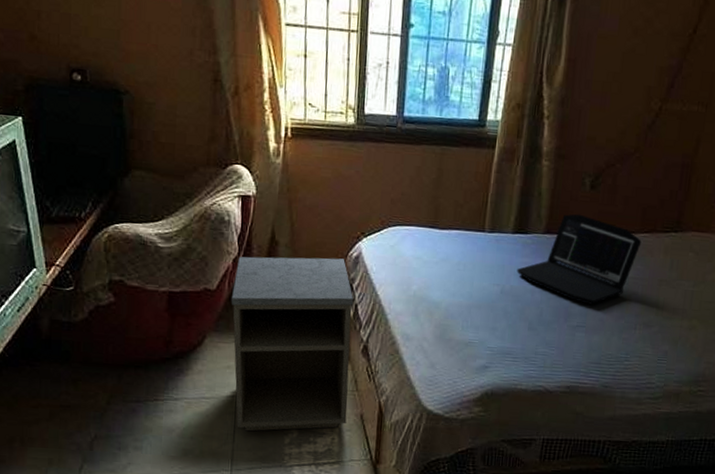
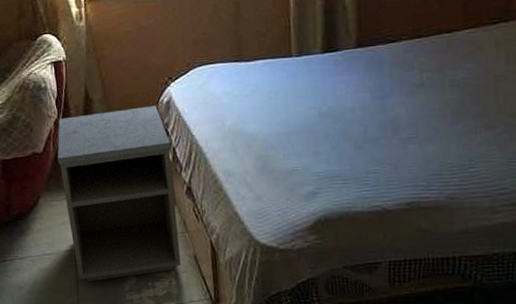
laptop: present [516,214,642,305] -> none [332,21,468,114]

